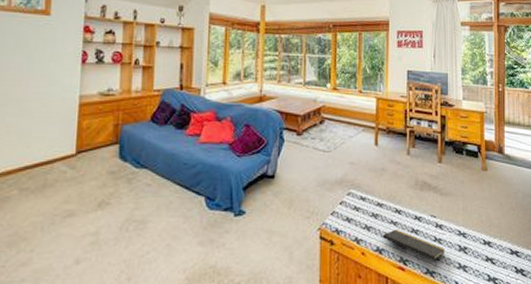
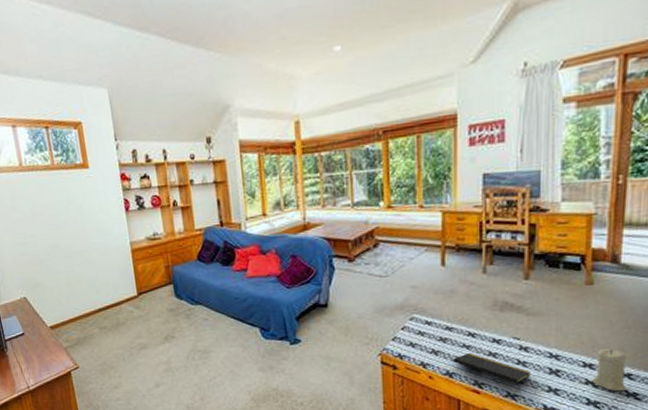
candle: none [491,228,516,268] -> present [592,349,627,392]

